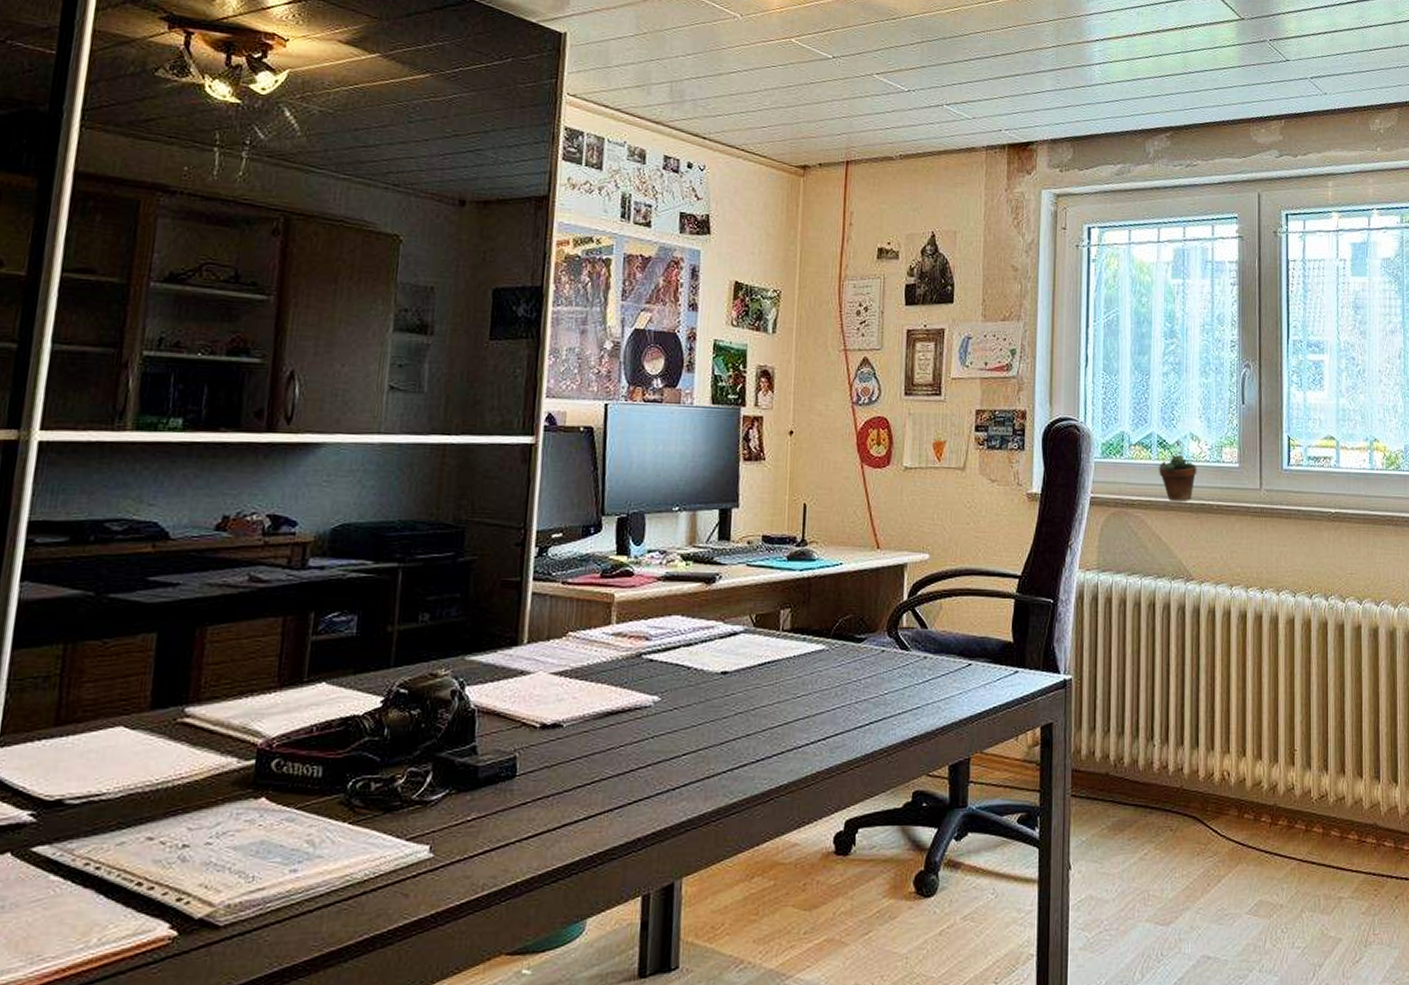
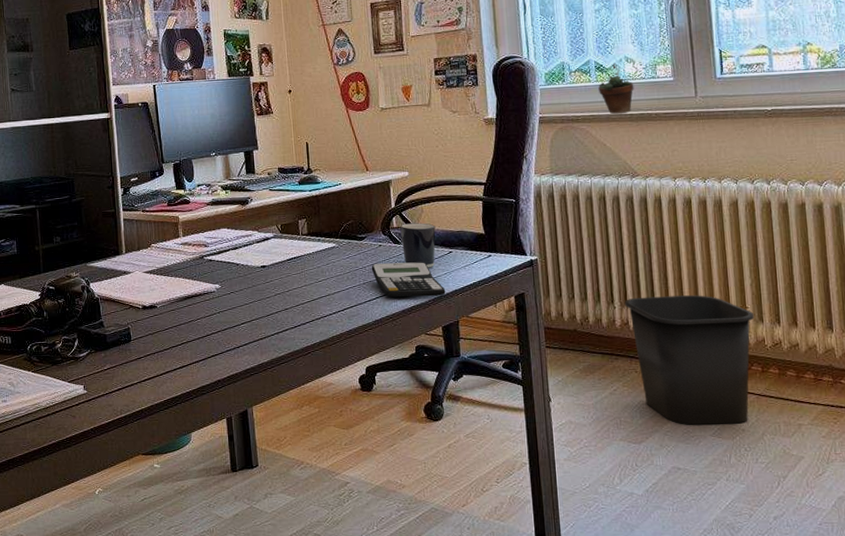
calculator: none [868,676,959,724] -> present [371,262,446,298]
mug: none [910,623,955,685] -> present [400,223,436,268]
waste bin: none [1166,732,1302,900] -> present [625,295,755,425]

